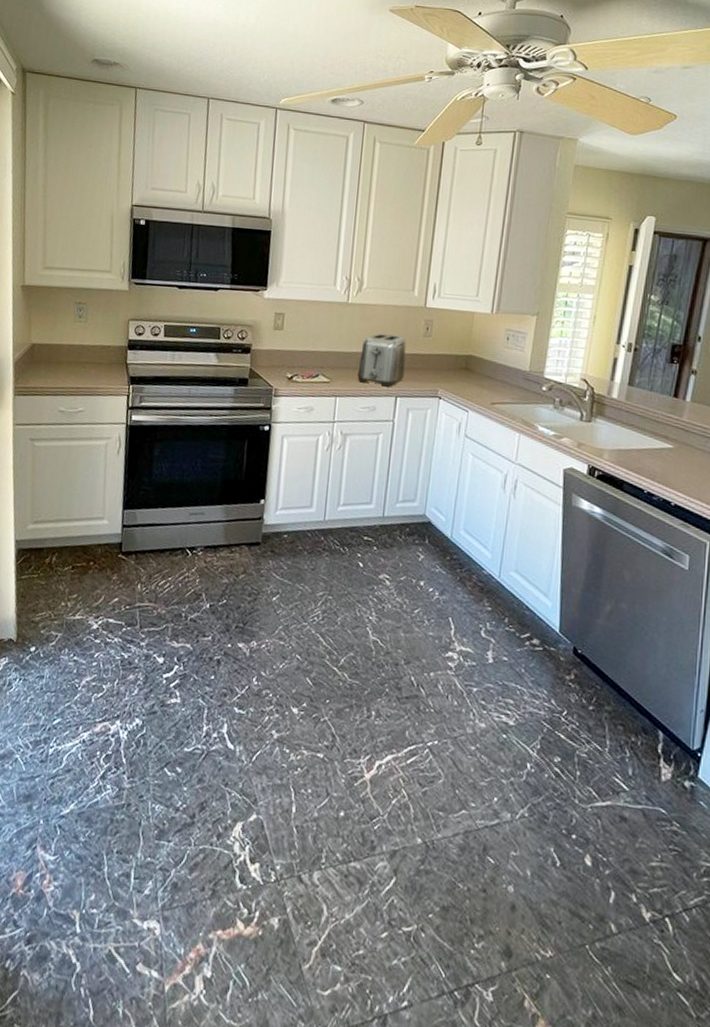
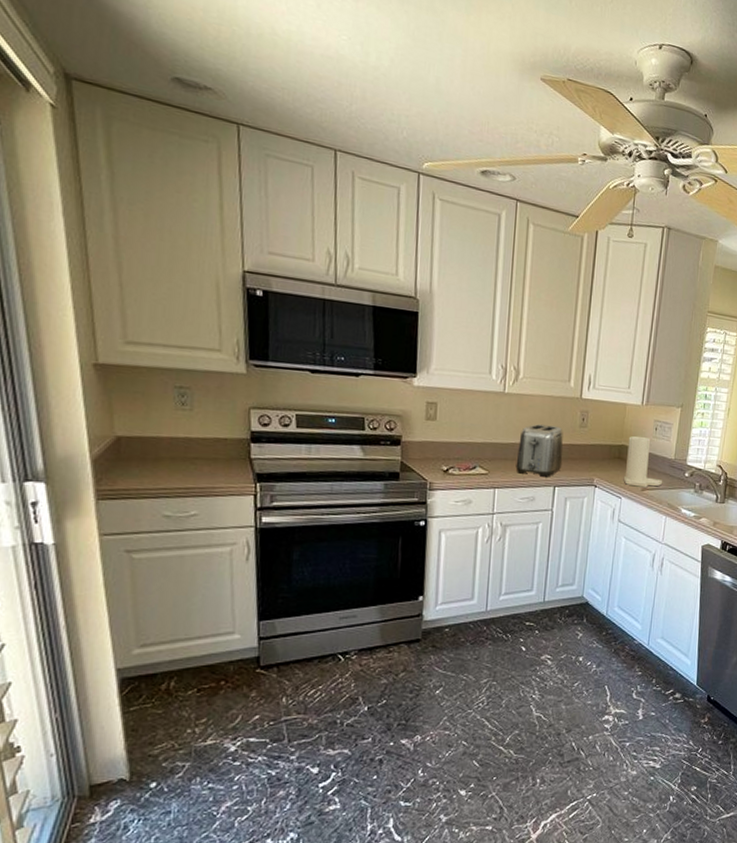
paper towel: none [470,345,516,401] -> present [623,435,663,488]

